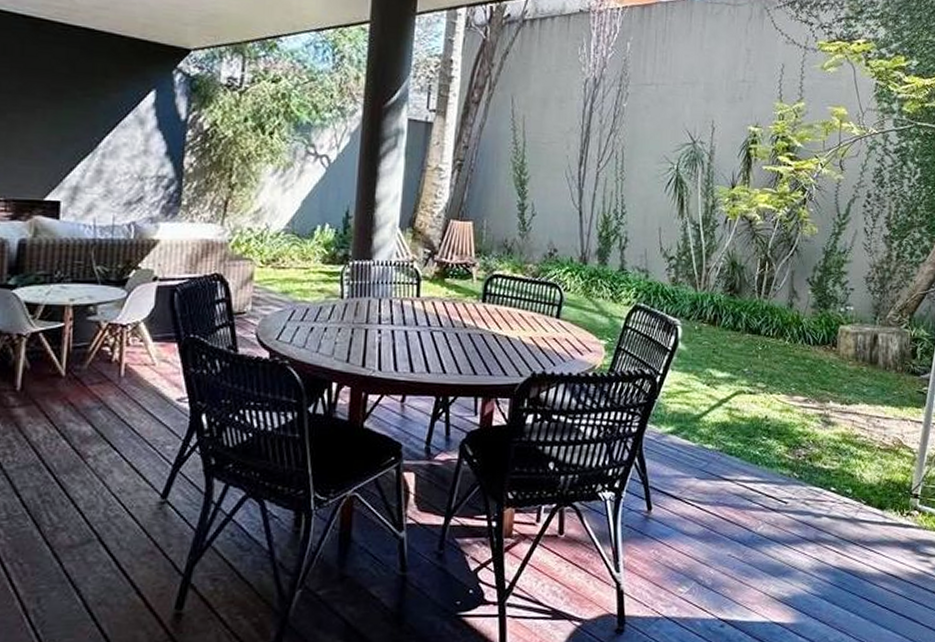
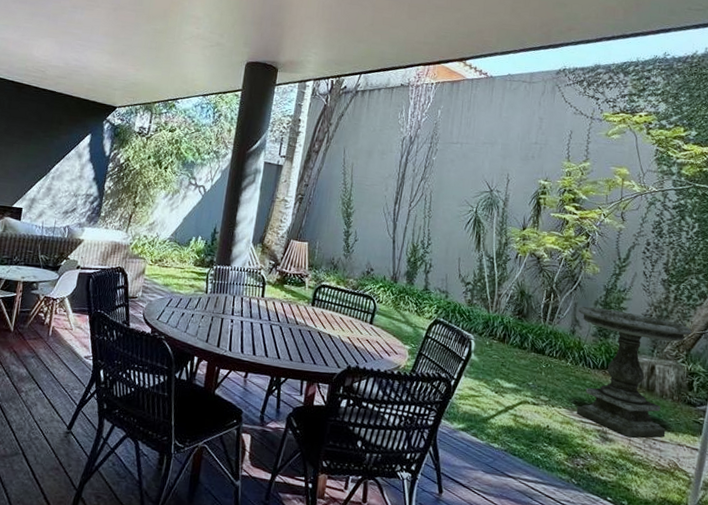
birdbath: none [796,274,915,419] -> present [576,306,692,438]

